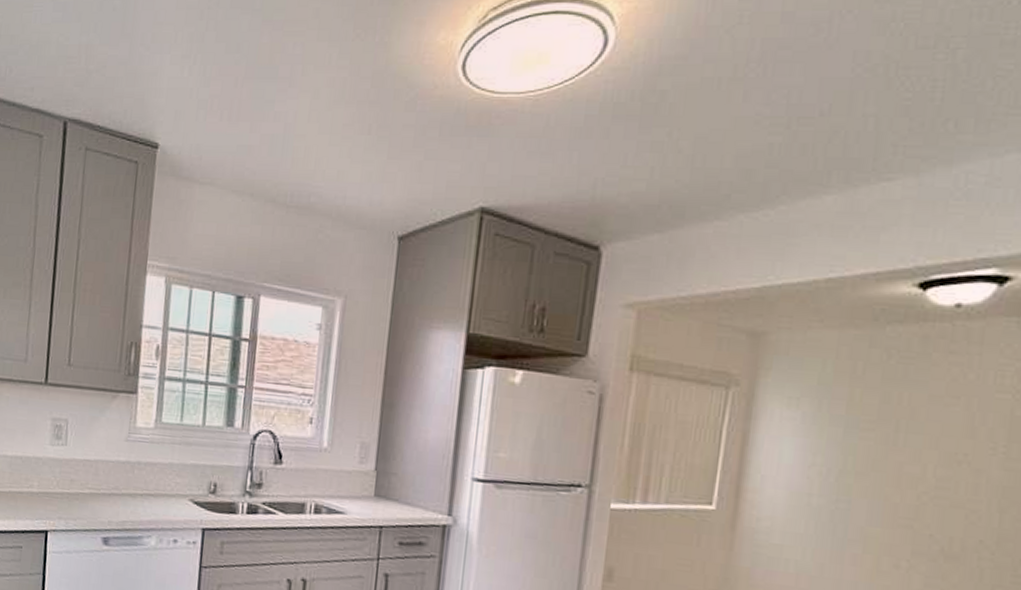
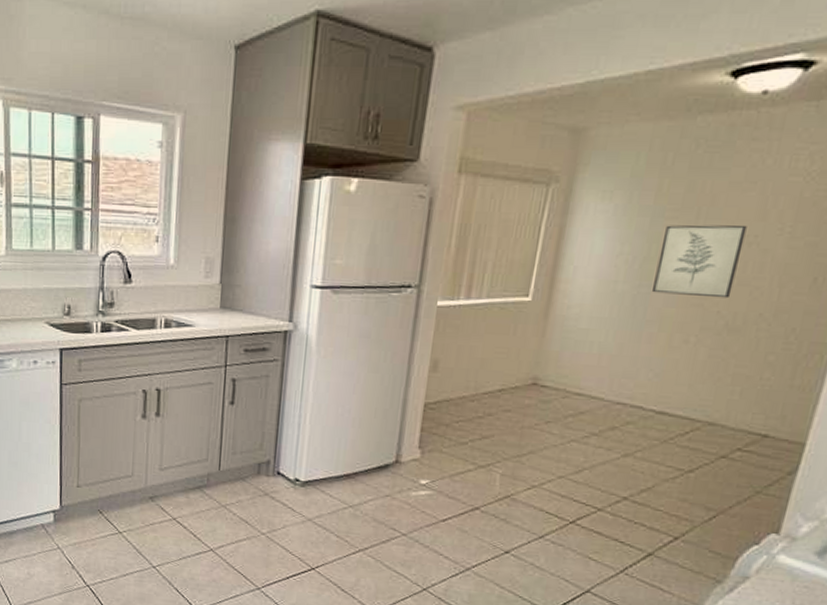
wall art: none [851,437,954,521] -> present [651,224,747,299]

